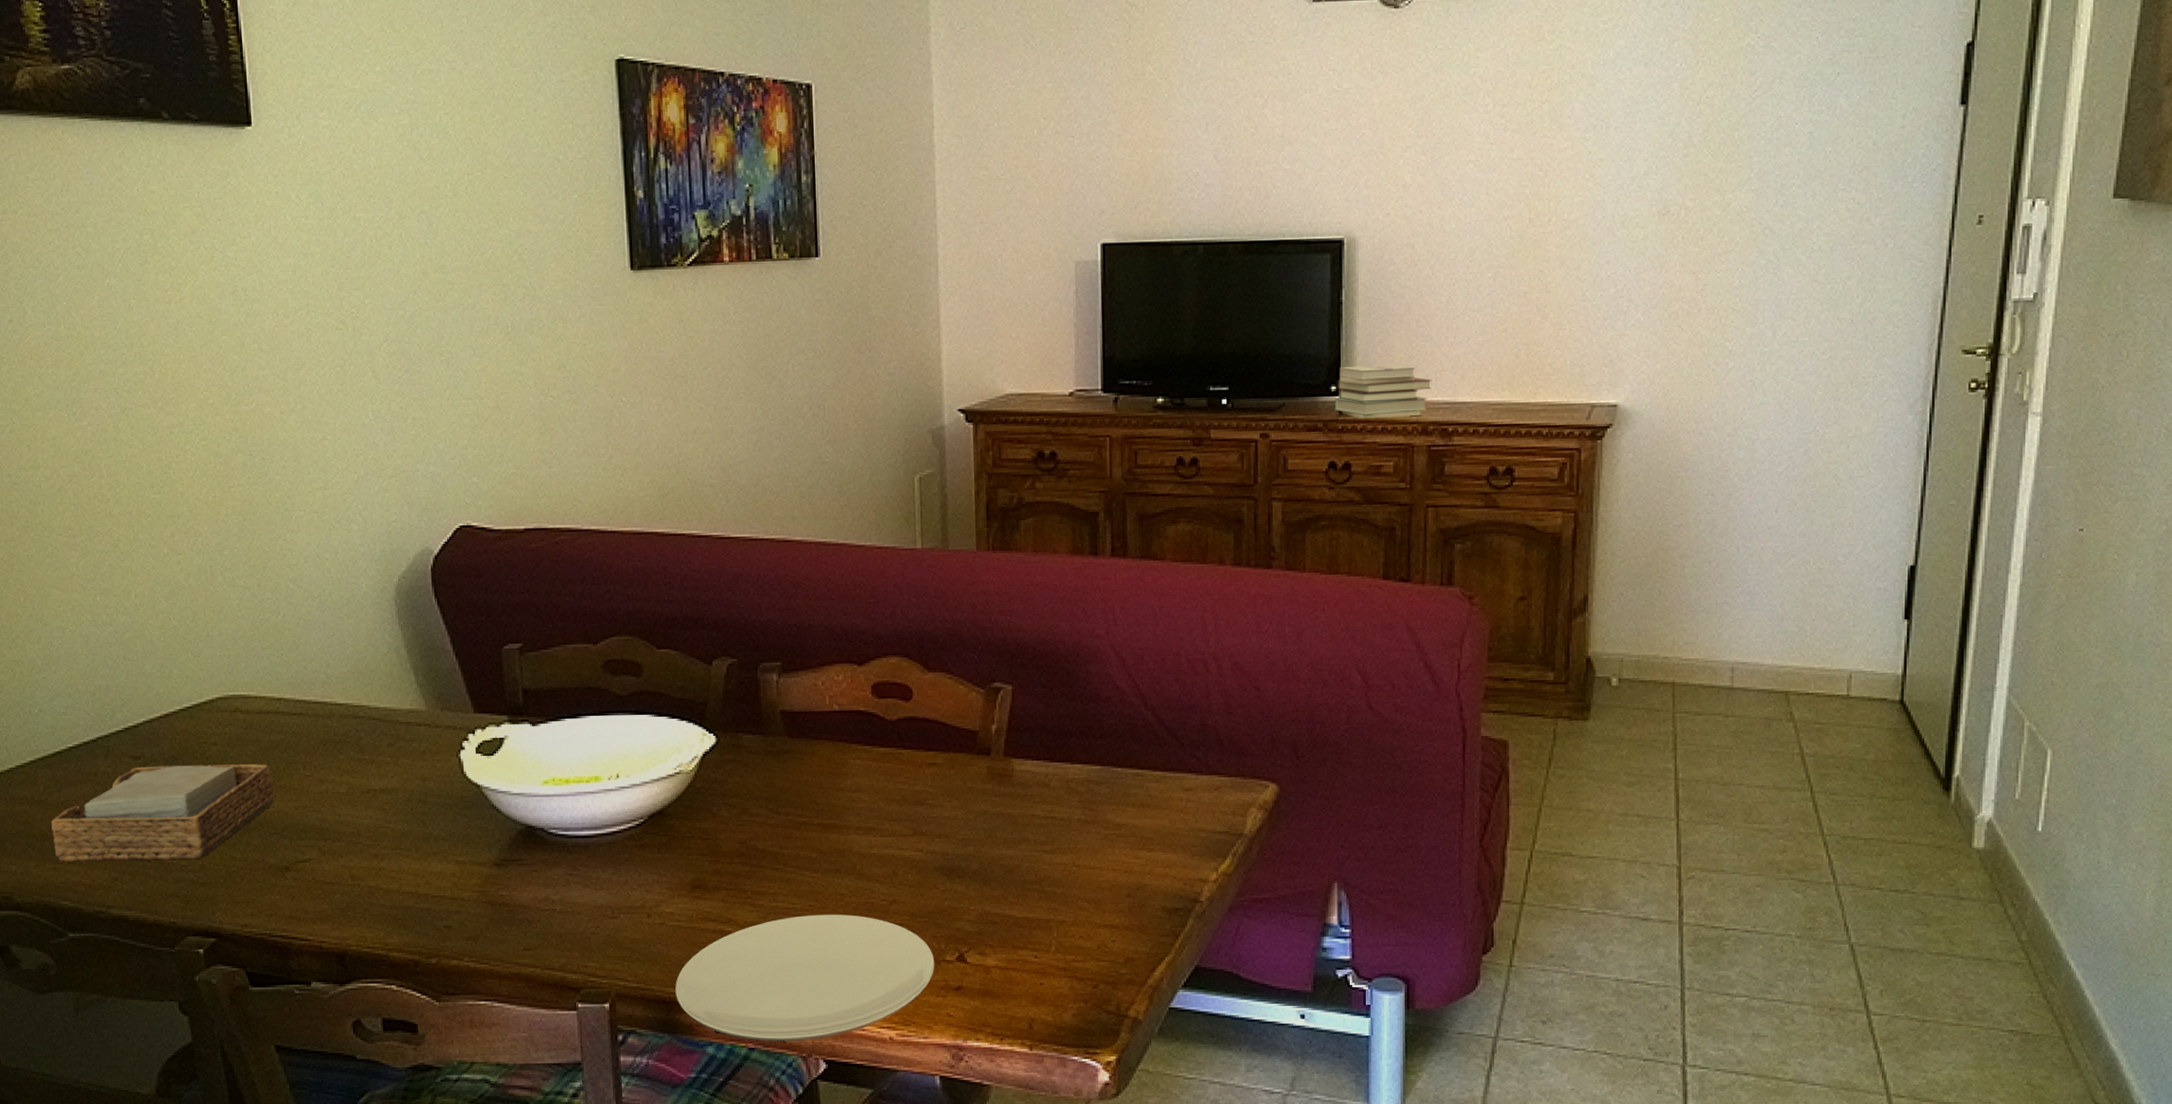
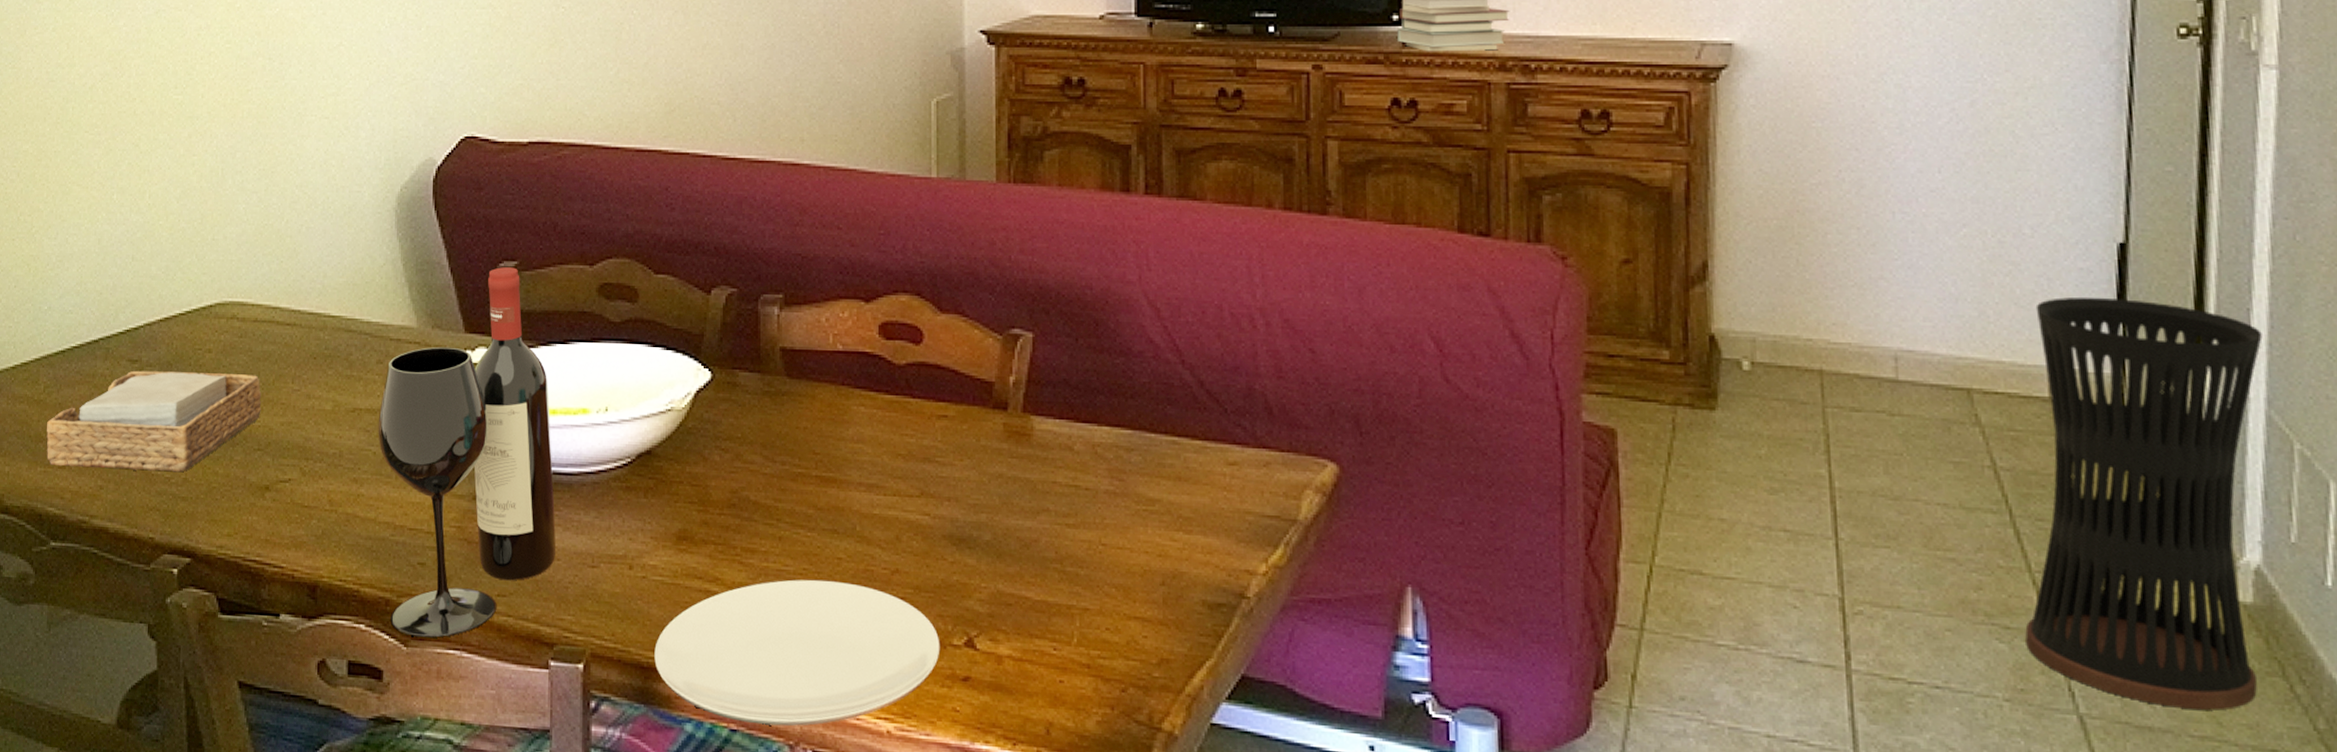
wineglass: none [393,727,524,993] -> present [378,347,497,639]
wine bottle: none [486,649,577,936] -> present [474,267,556,581]
umbrella stand: none [1815,611,2010,933] -> present [2025,296,2263,711]

